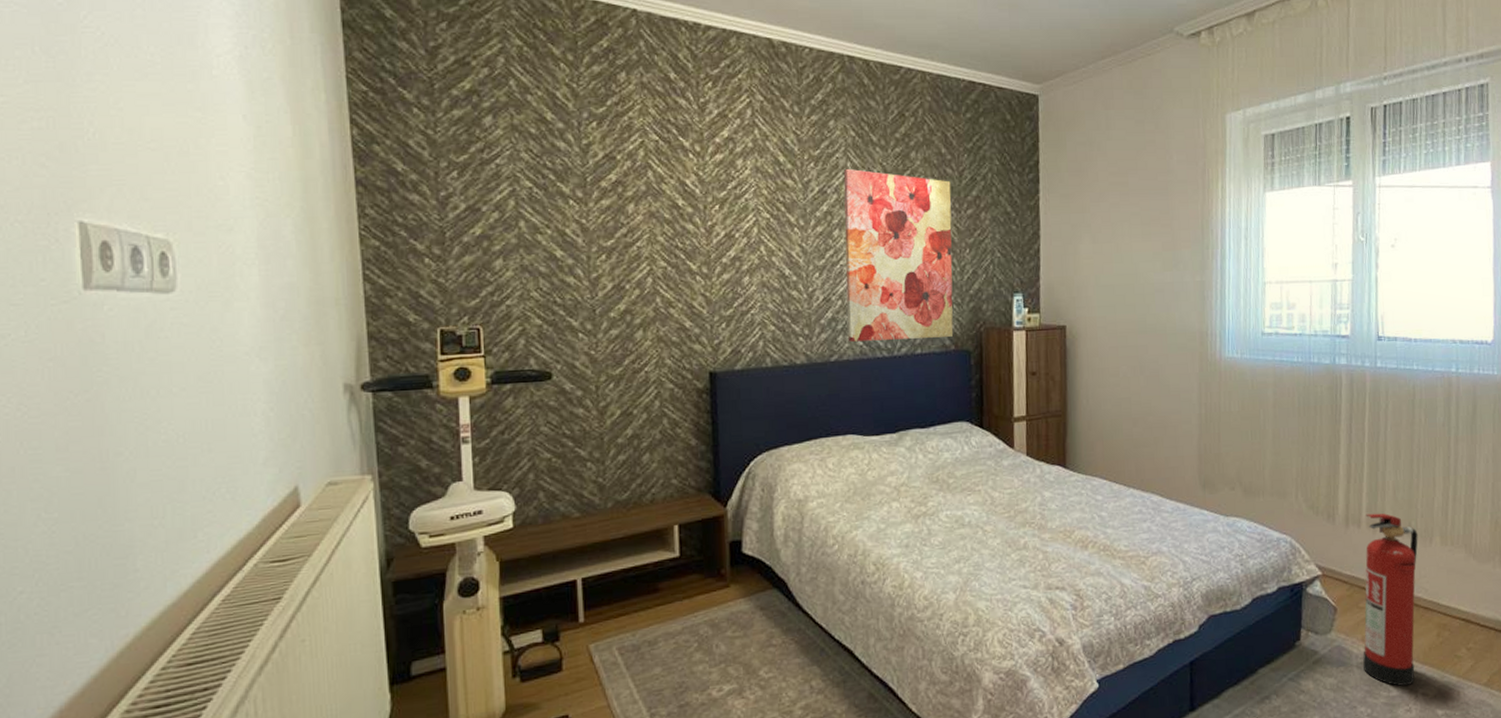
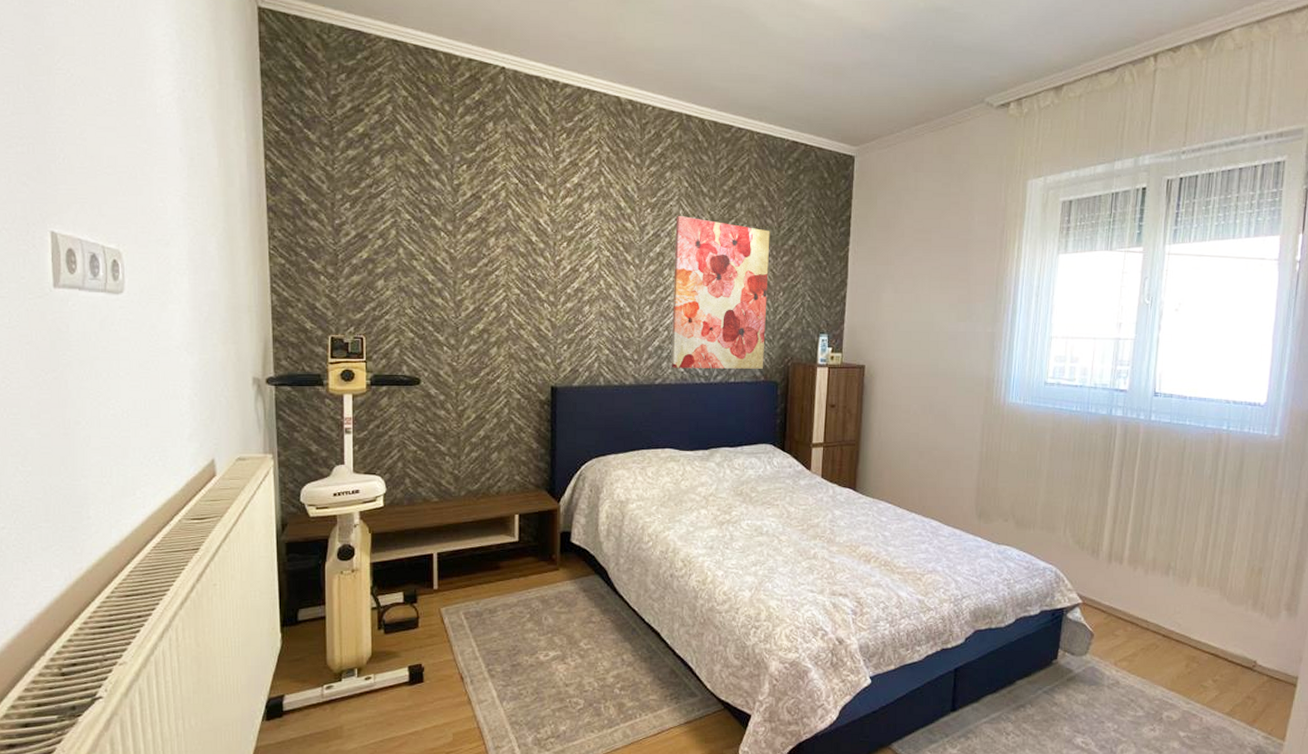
fire extinguisher: present [1362,513,1418,687] -> none [1113,552,1176,708]

